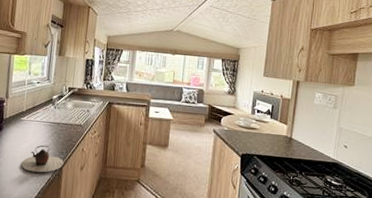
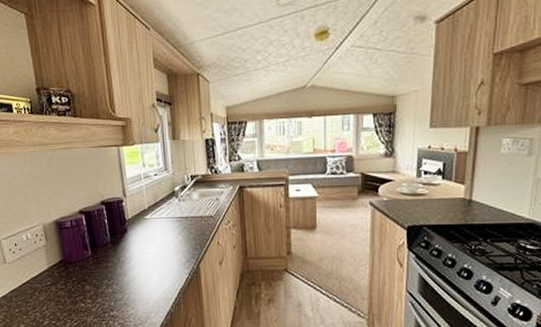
teapot: present [20,145,64,173] -> none [154,242,200,273]

